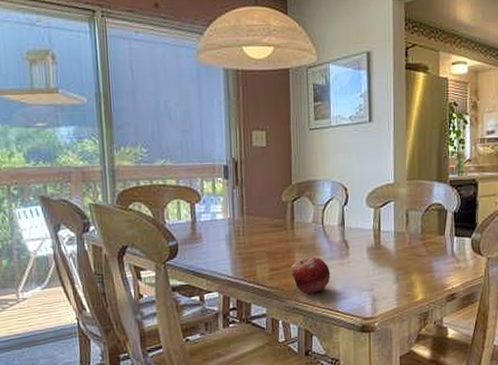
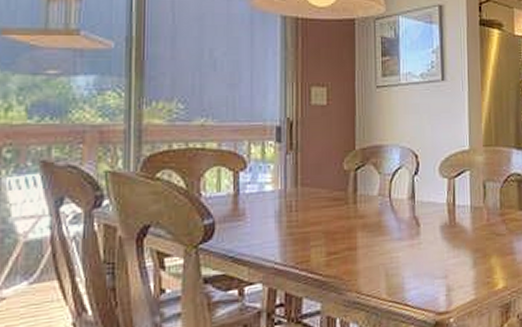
fruit: present [291,256,331,294] -> none [352,236,399,284]

